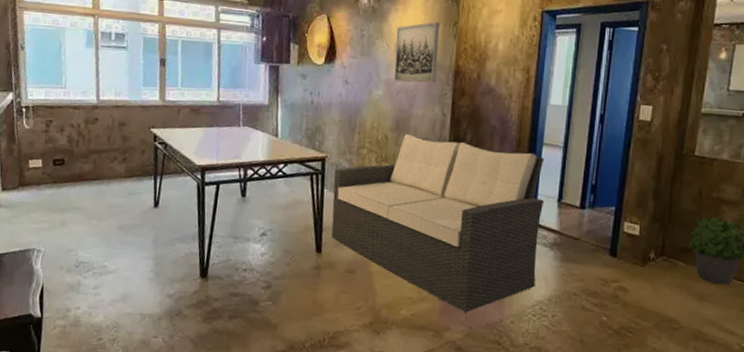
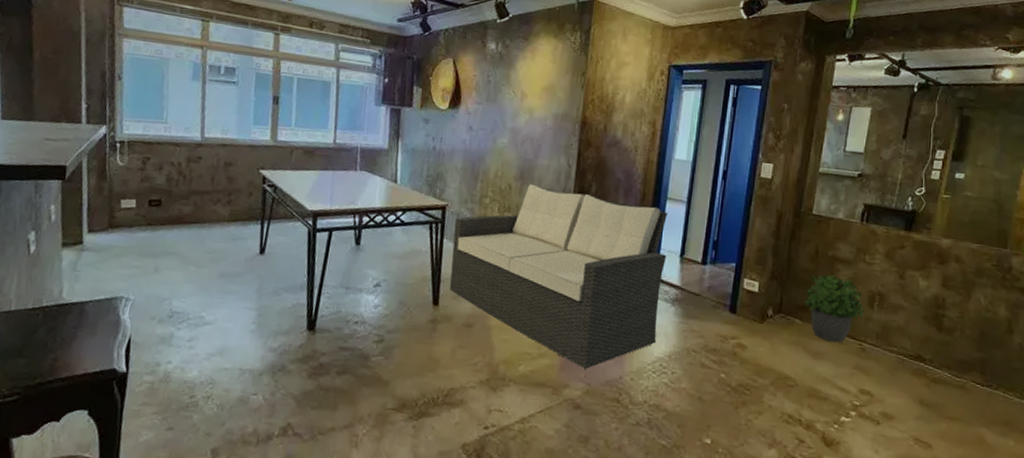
wall art: present [394,22,440,83] -> none [519,71,567,133]

